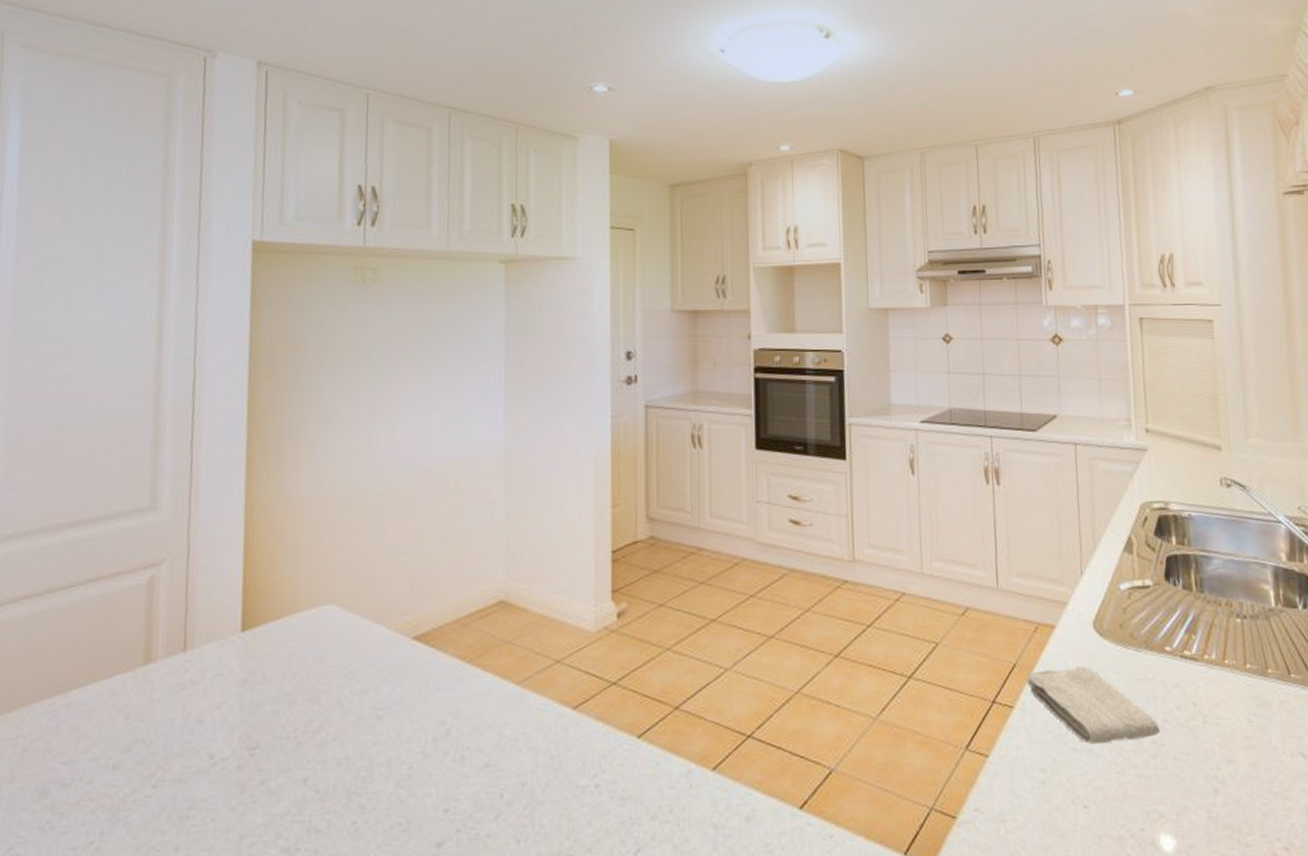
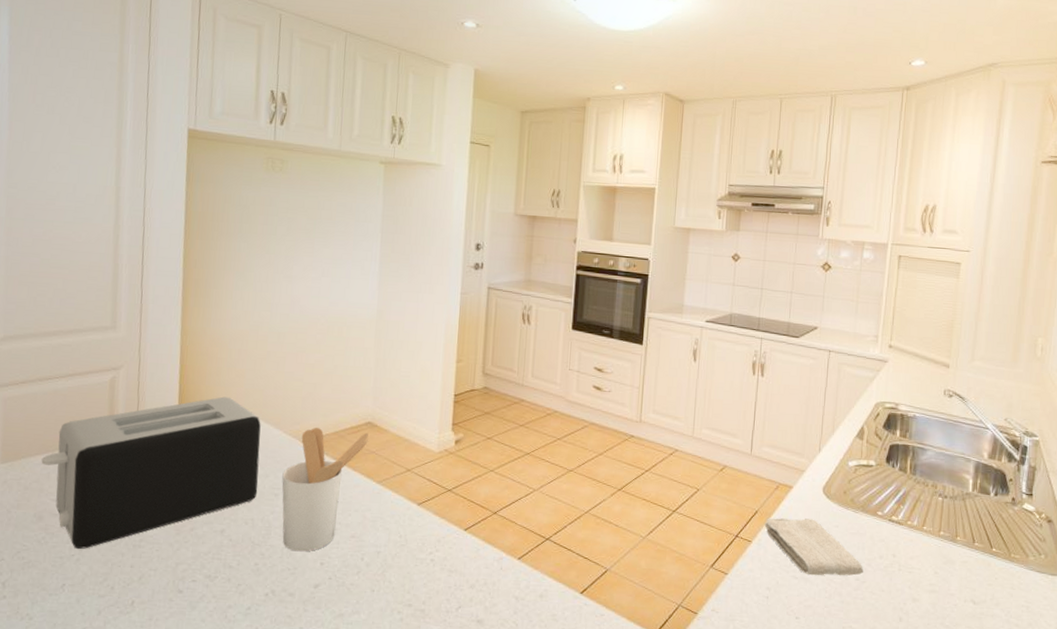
toaster: none [47,587,356,832] -> present [41,396,261,549]
utensil holder: none [386,615,503,797] -> present [282,428,370,552]

